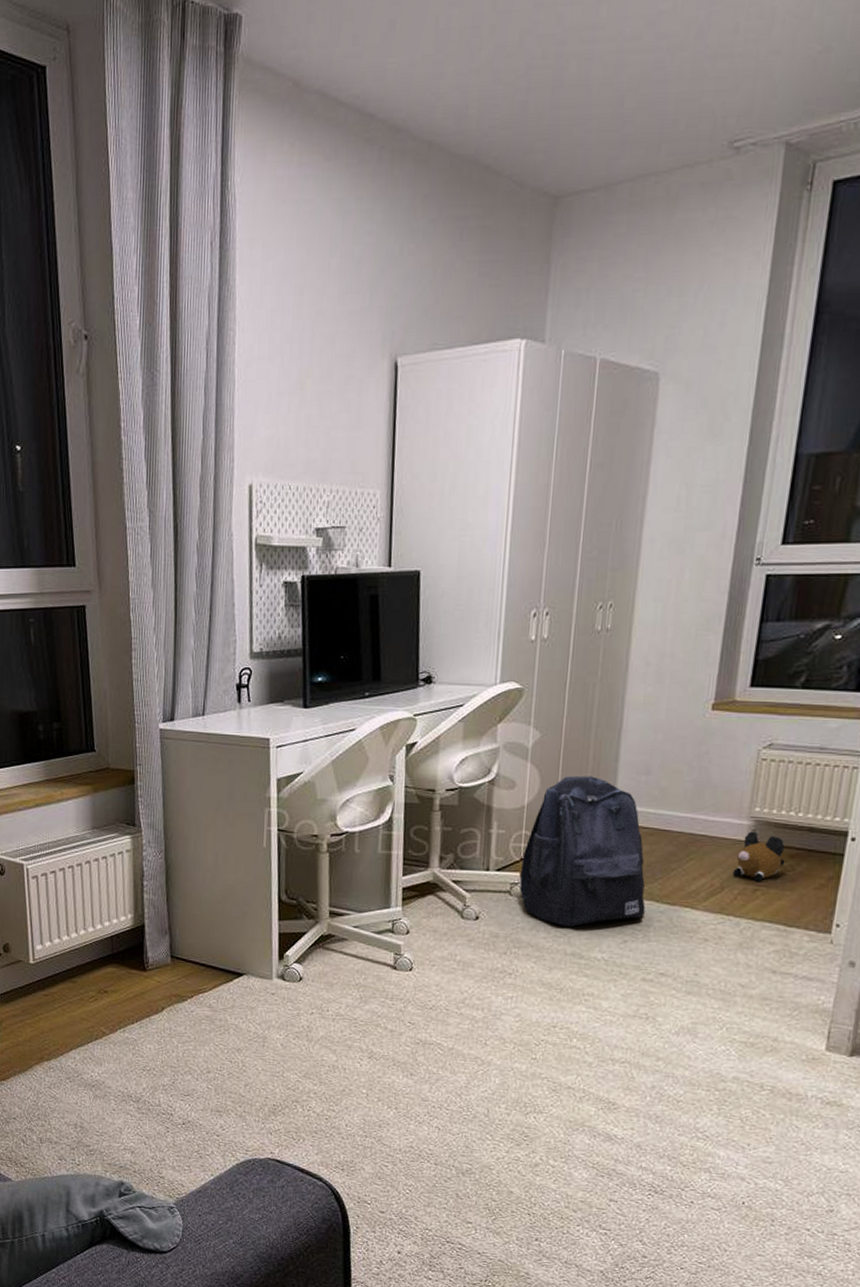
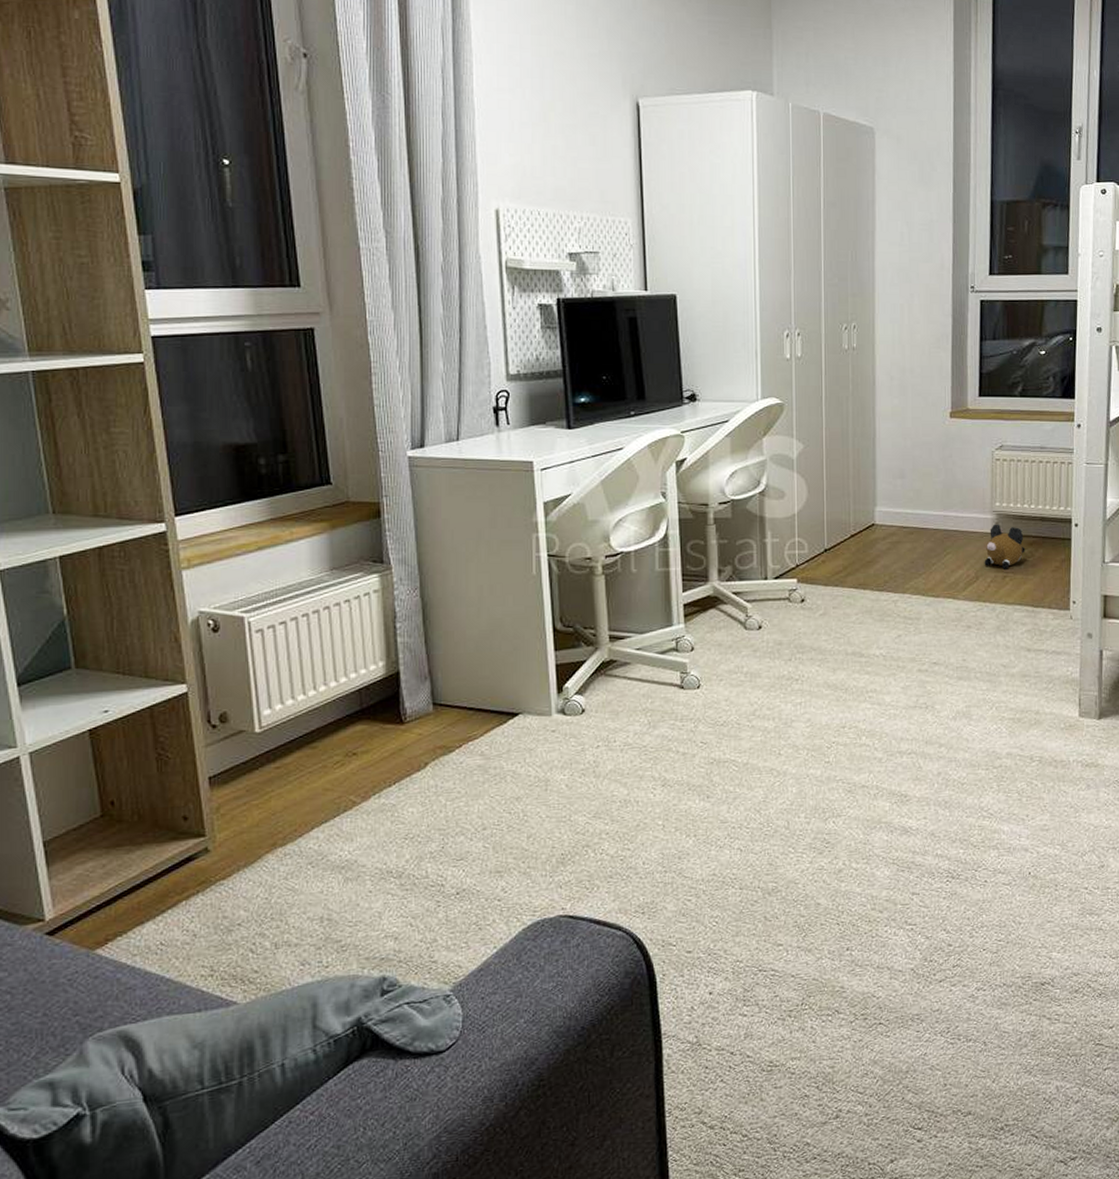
backpack: present [520,775,645,928] -> none [797,482,914,628]

